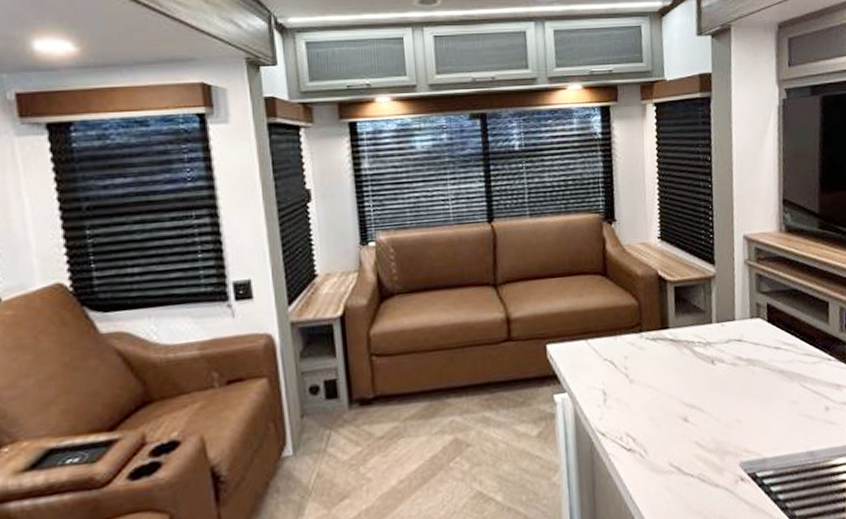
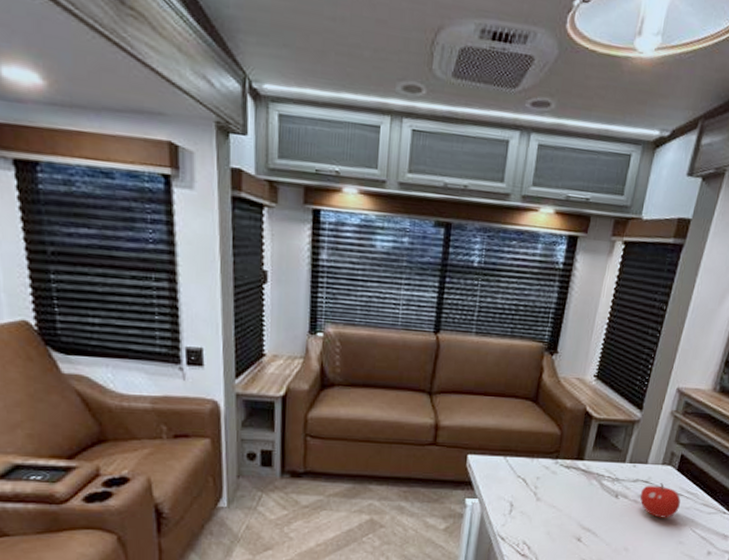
fruit: none [736,339,781,379] -> present [640,483,681,518]

